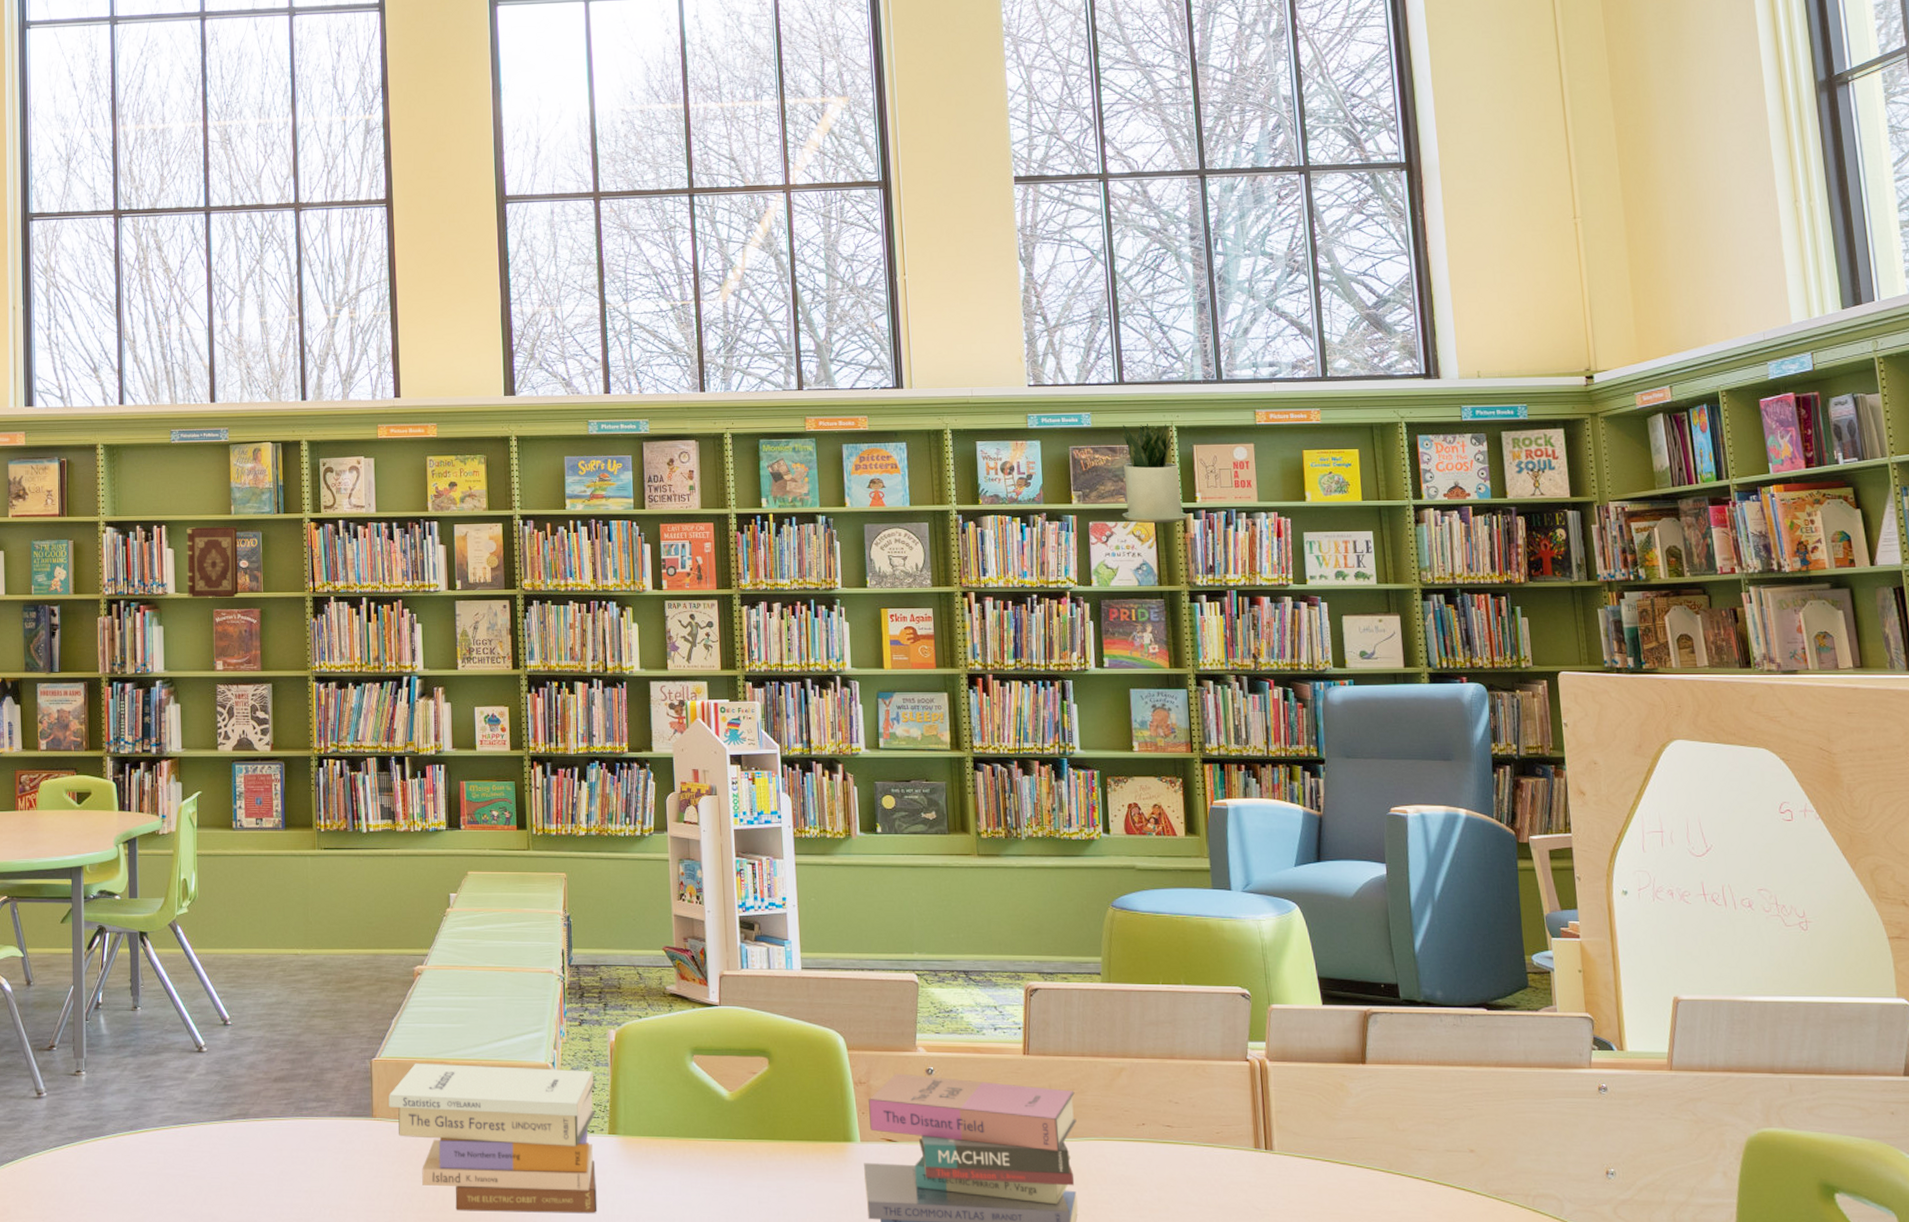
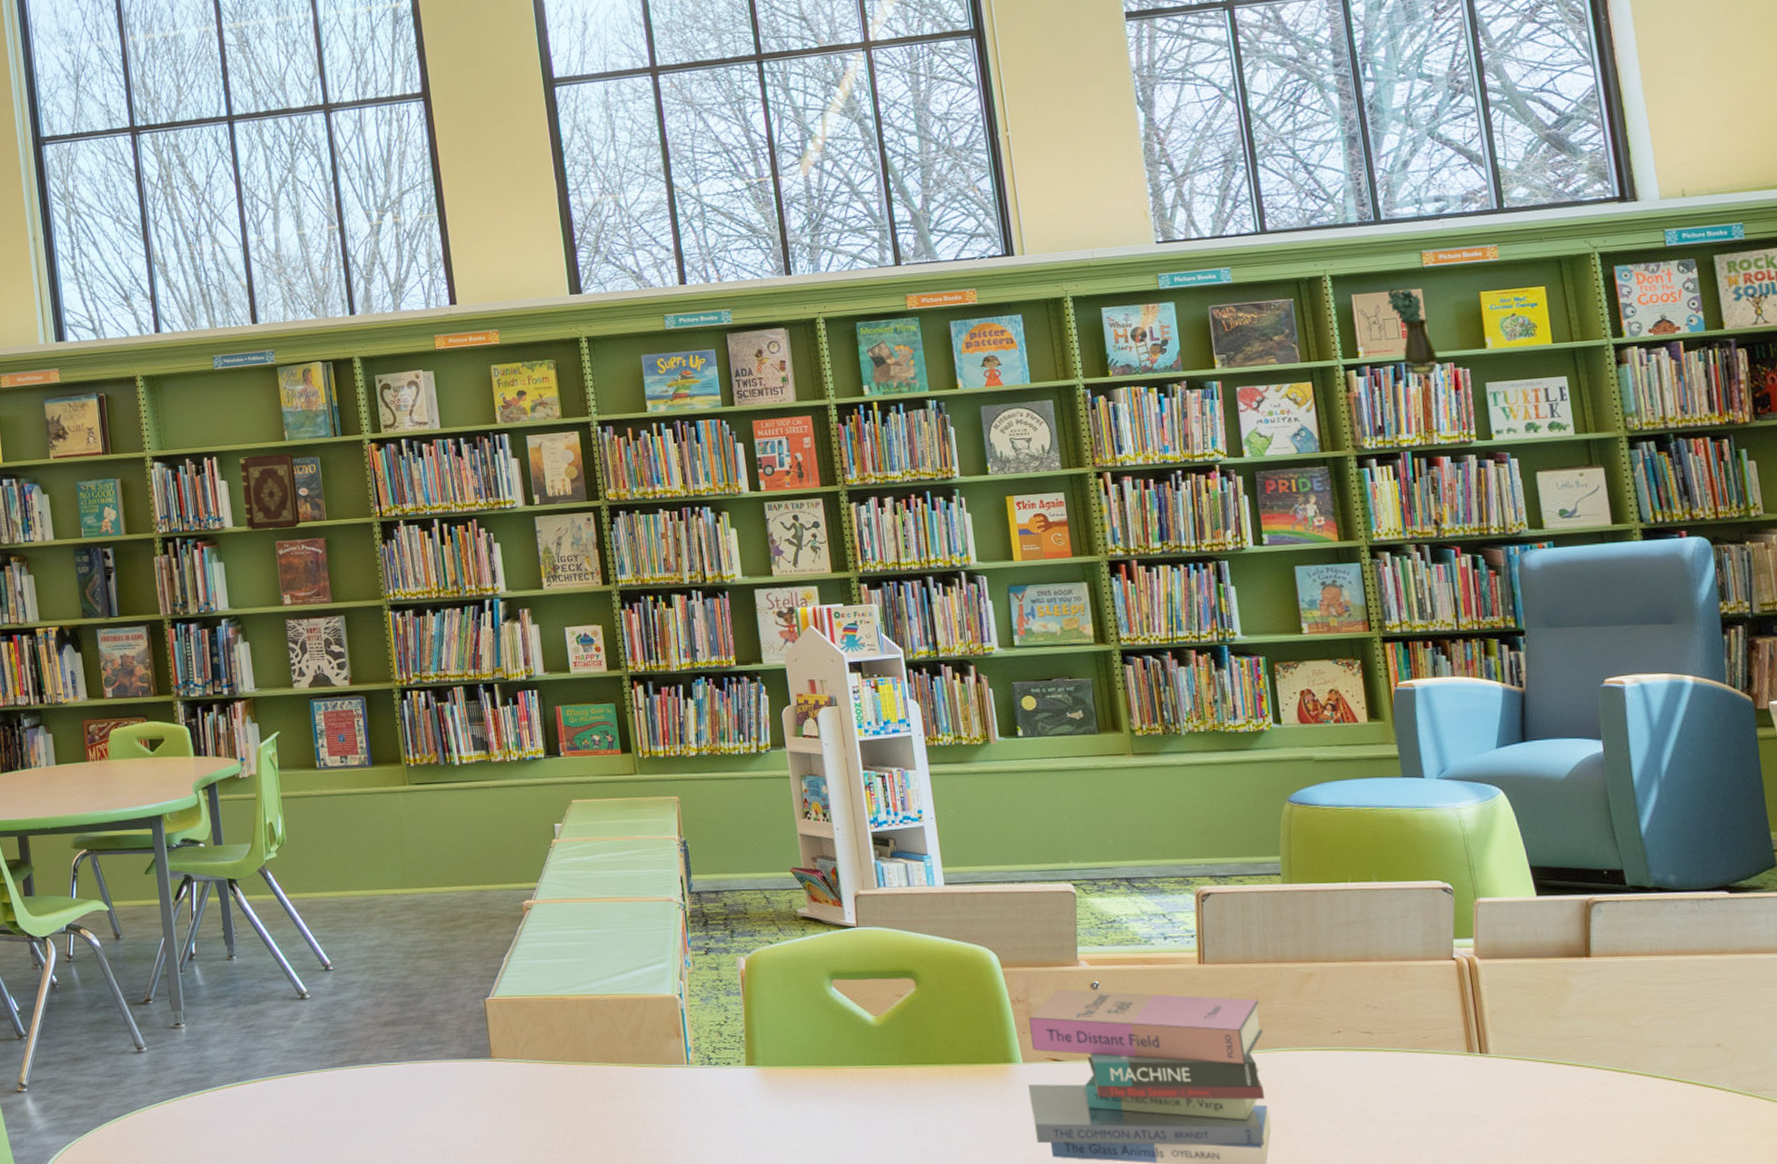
books: present [388,1063,598,1213] -> none [506,1000,741,1150]
planter: present [1121,424,1189,524] -> none [1268,274,1351,385]
vase: none [1224,439,1264,521] -> present [1387,285,1438,375]

